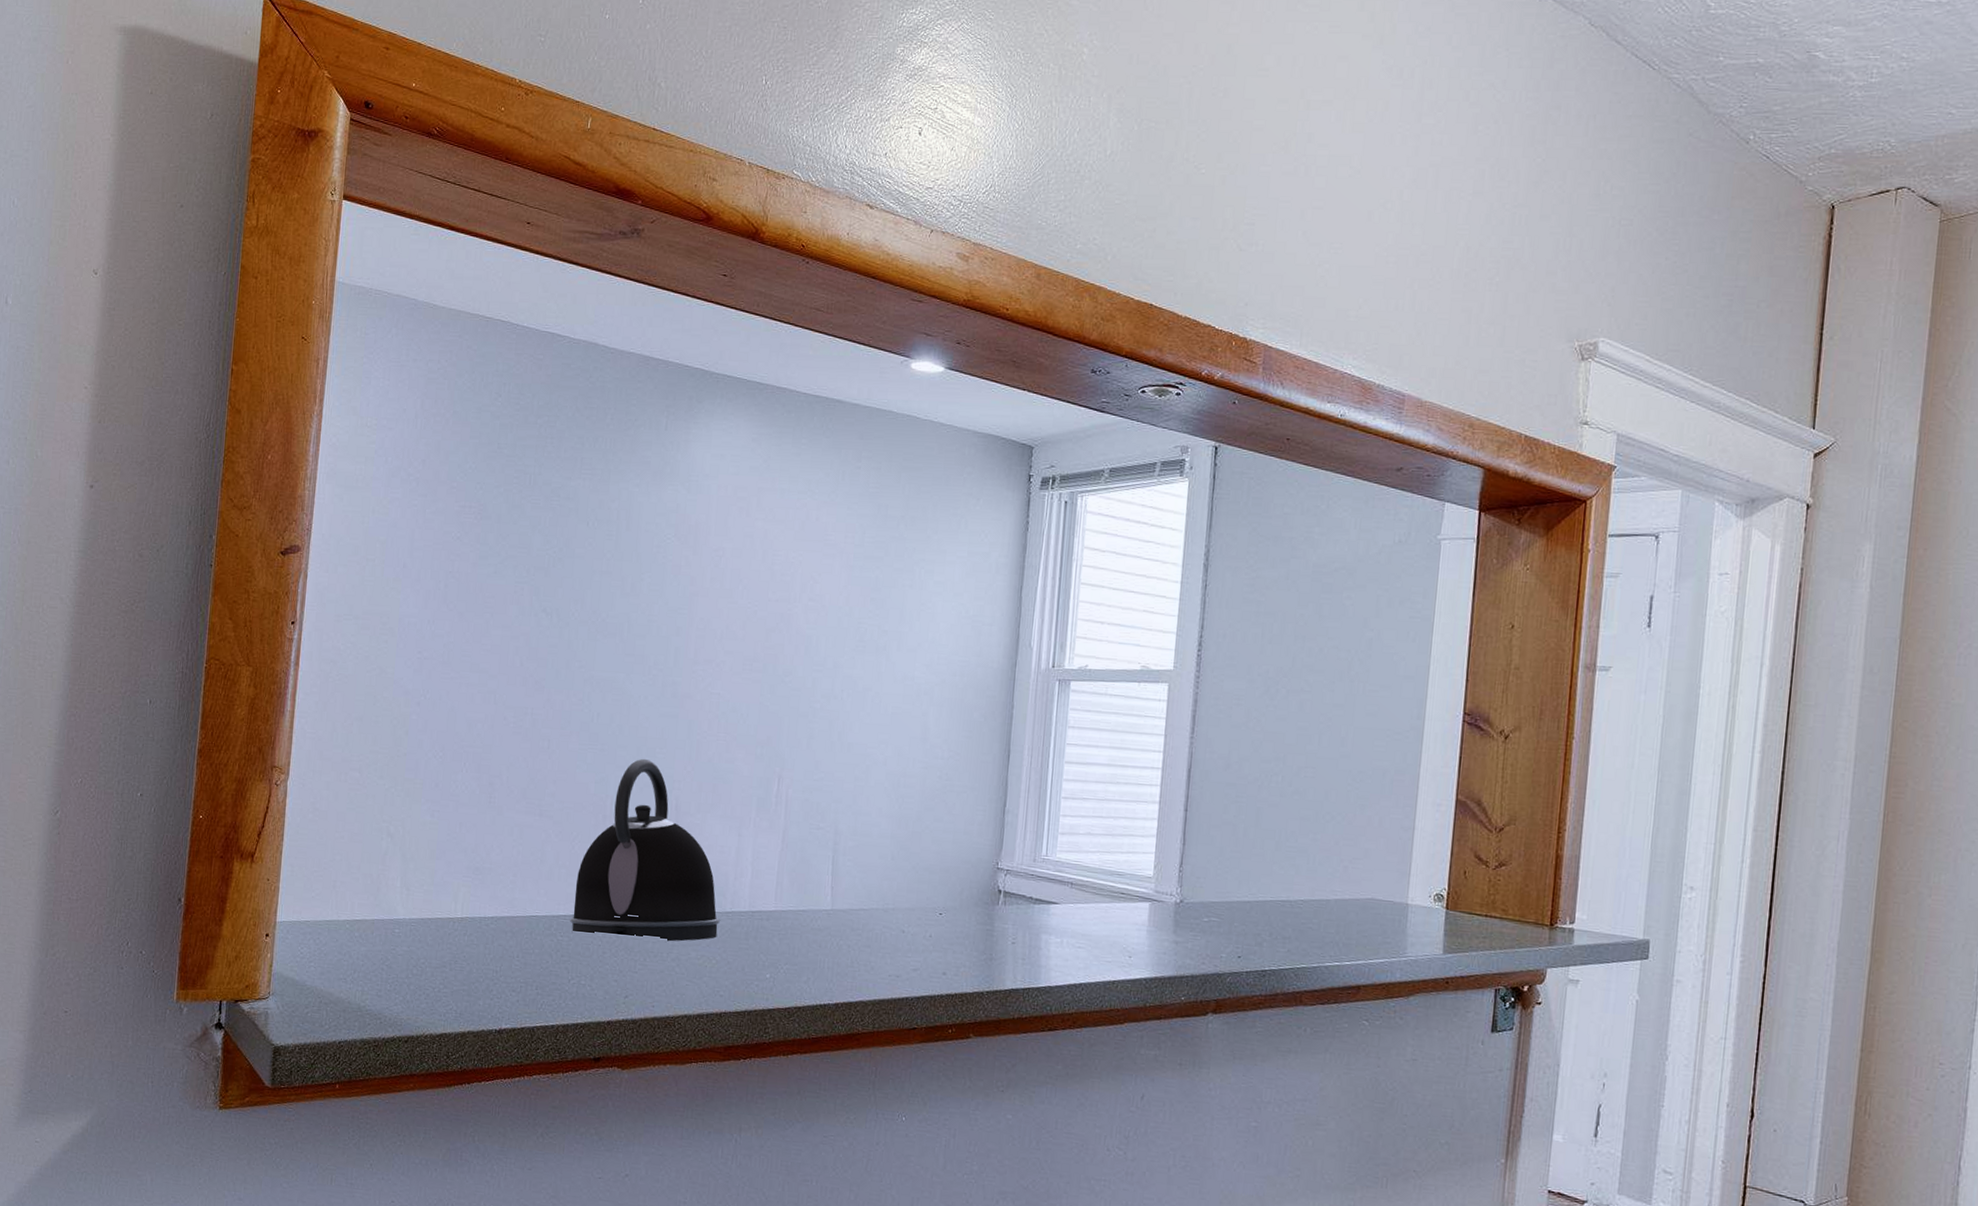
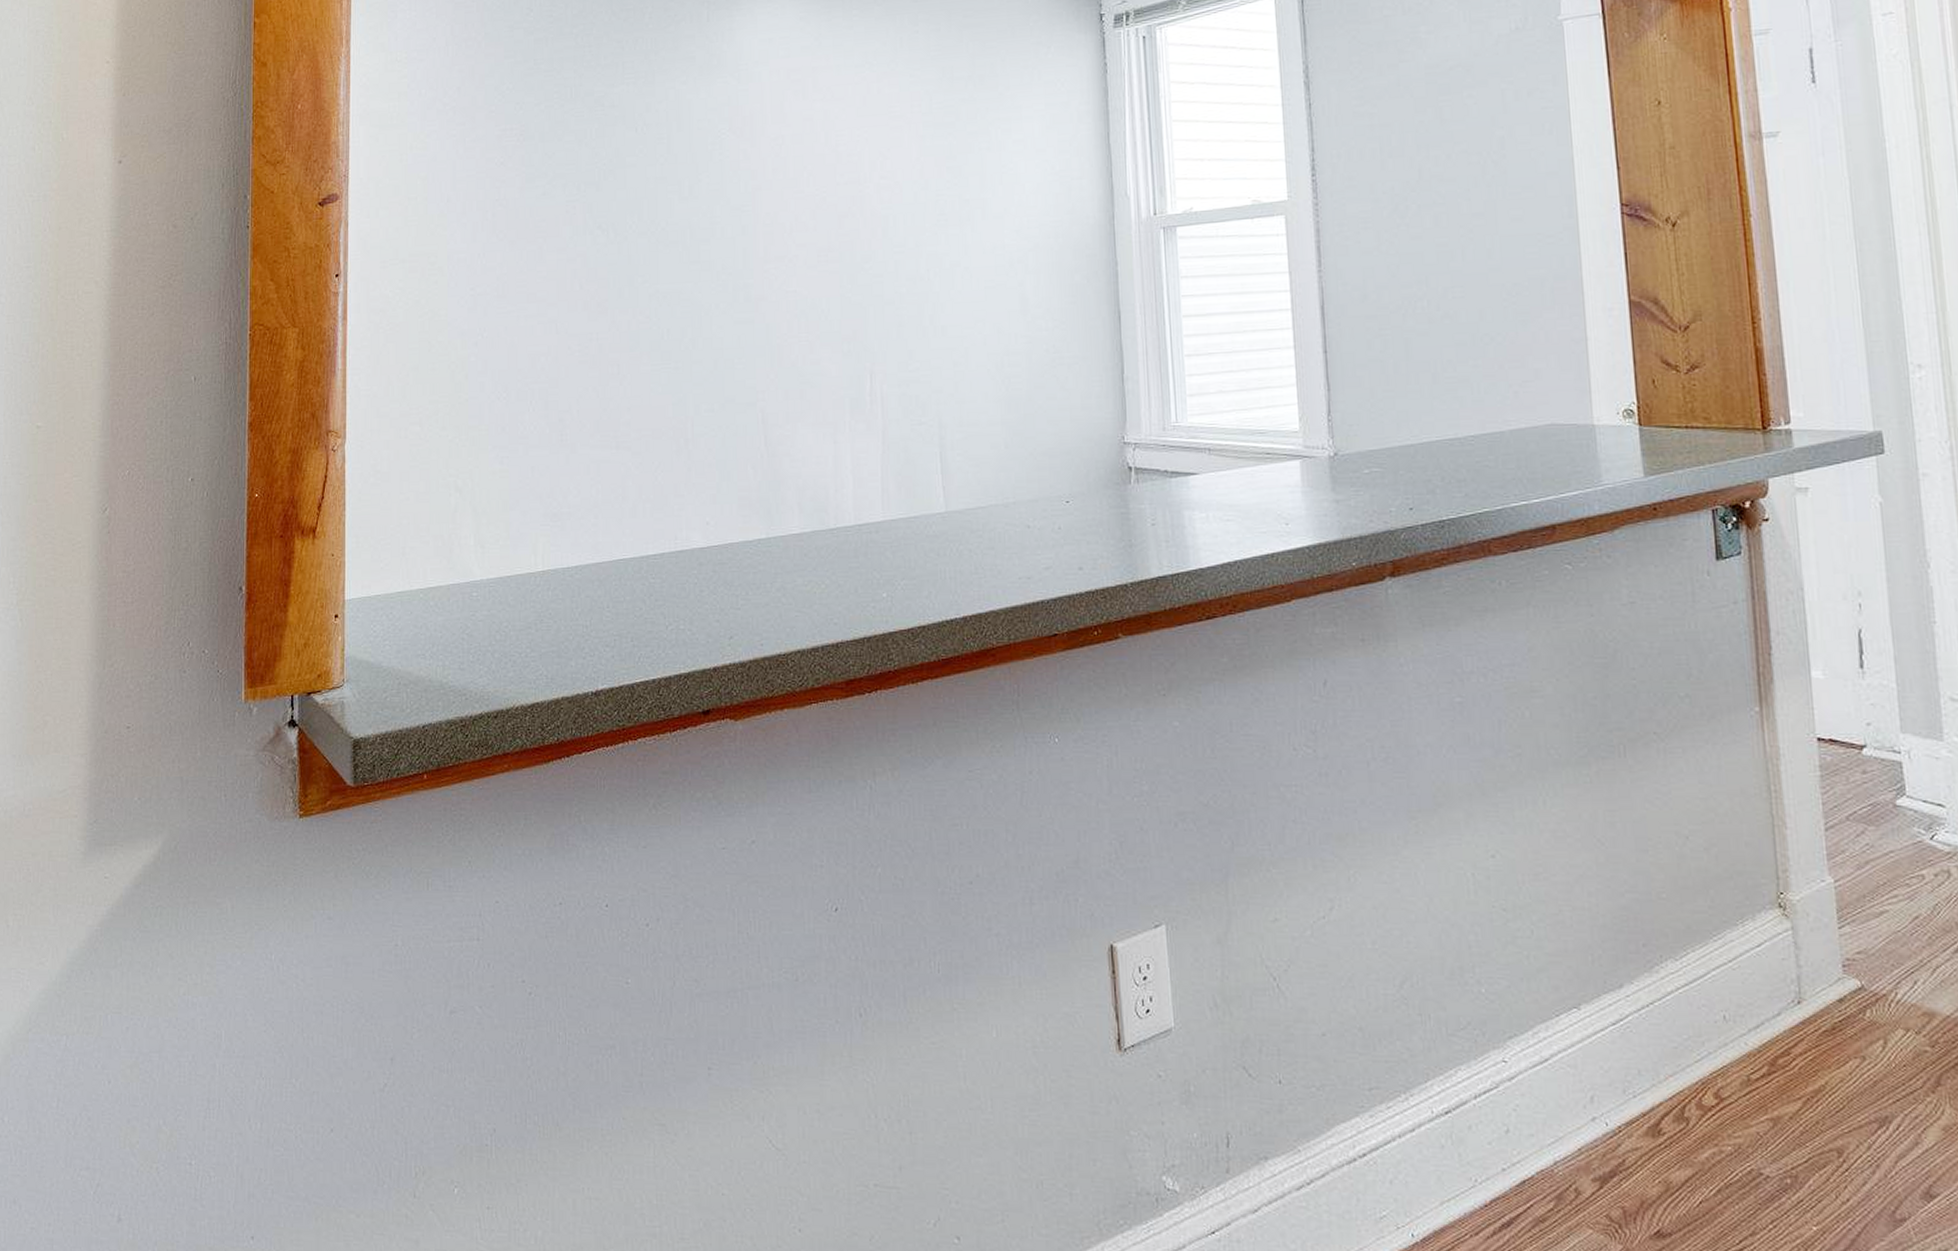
kettle: present [569,758,720,942] -> none [659,371,824,574]

